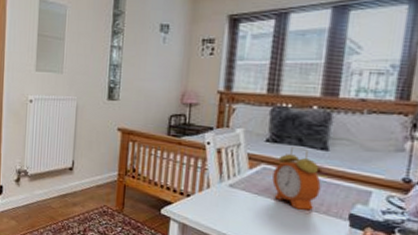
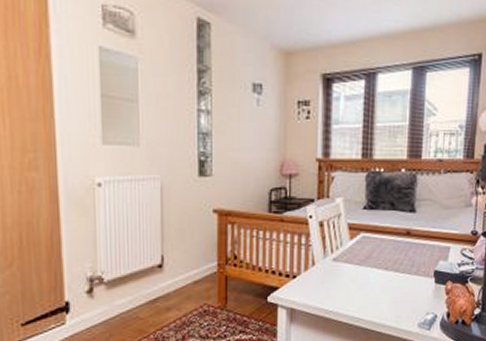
alarm clock: present [272,147,321,211] -> none [371,212,411,274]

